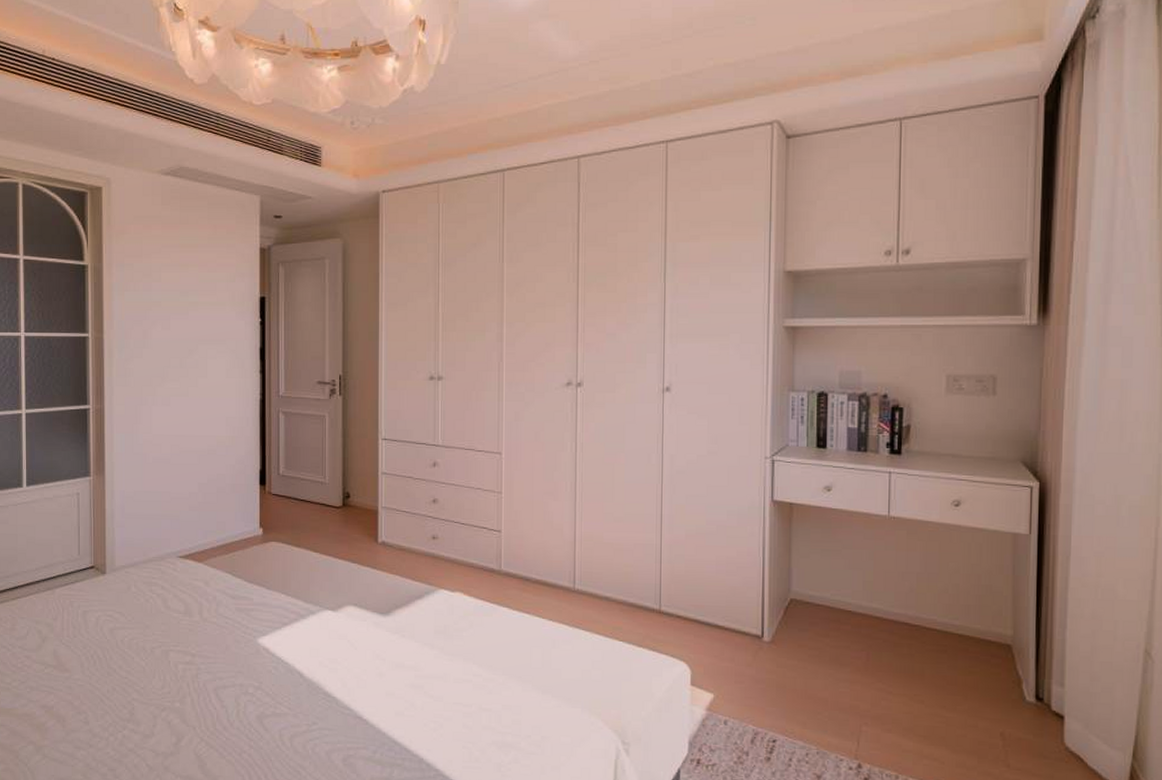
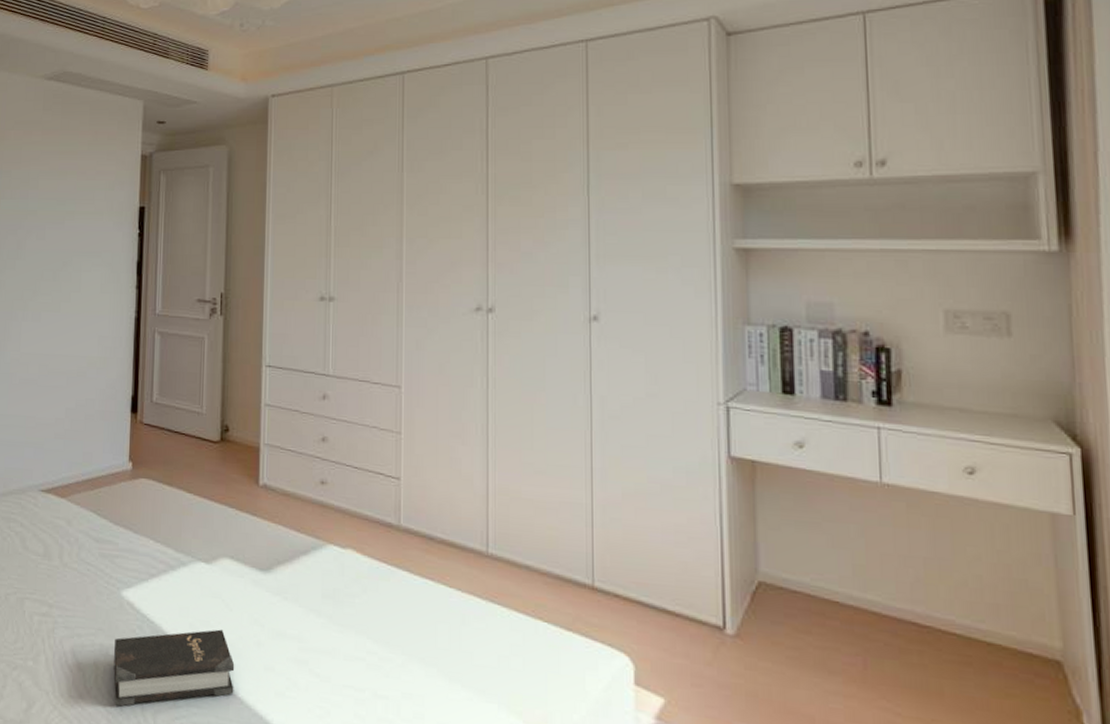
hardback book: none [253,665,360,734] -> present [113,629,235,707]

